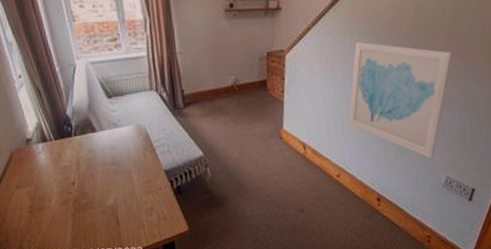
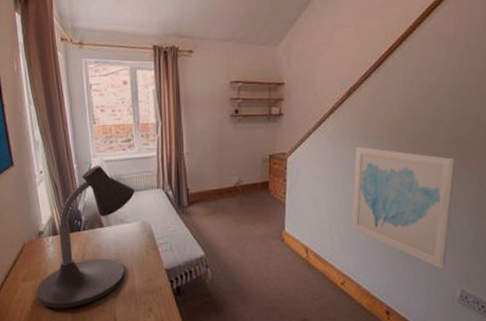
desk lamp: none [32,67,127,213] -> present [36,165,135,309]

